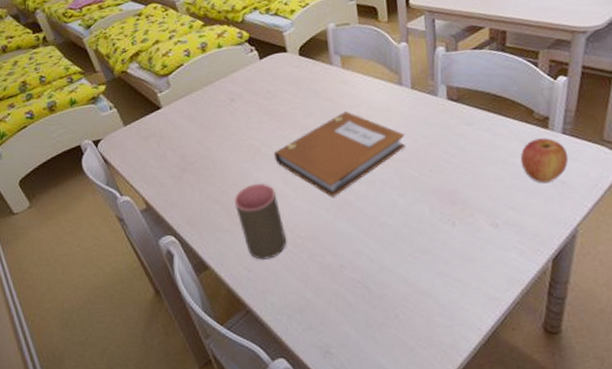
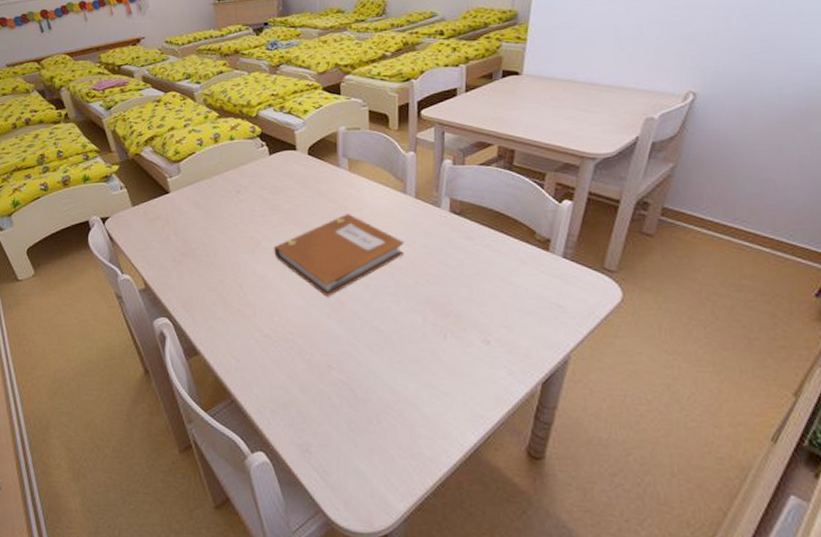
cup: present [234,182,287,260] -> none [230,275,278,351]
apple: present [520,138,569,184] -> none [518,260,567,306]

